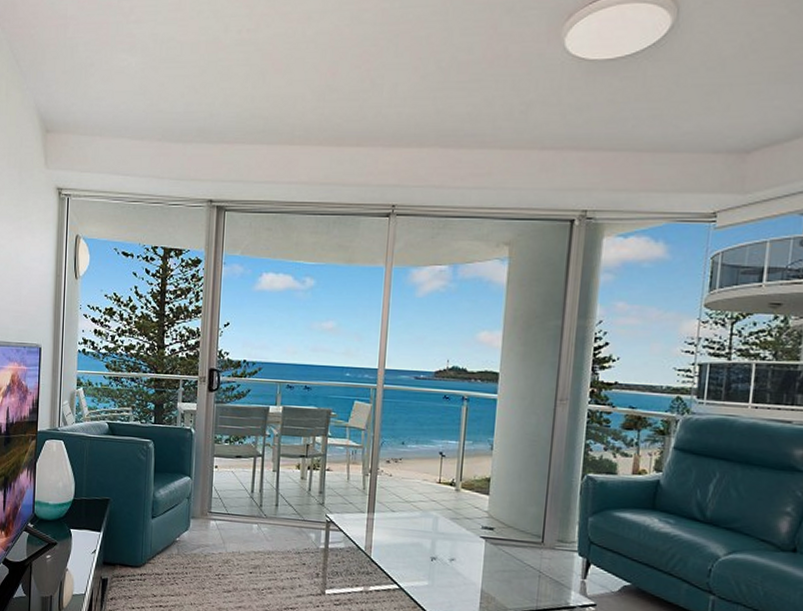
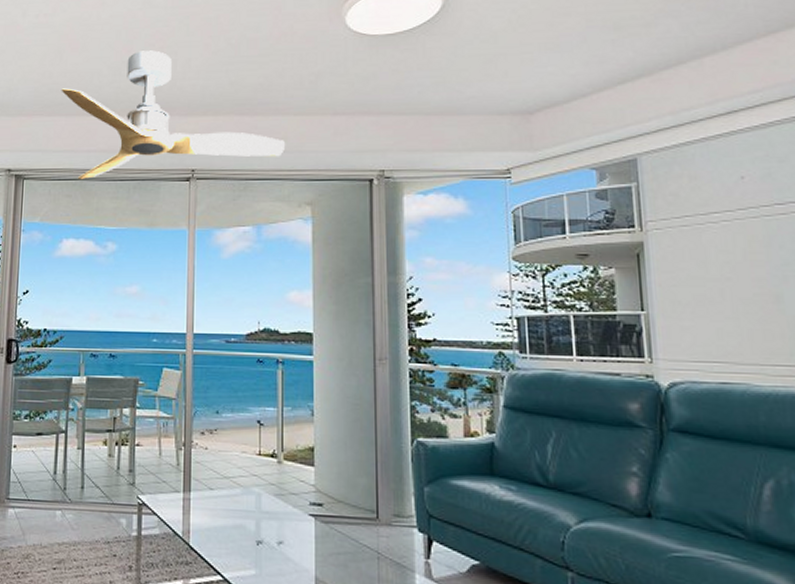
ceiling fan: none [263,73,488,212] -> present [61,50,285,179]

